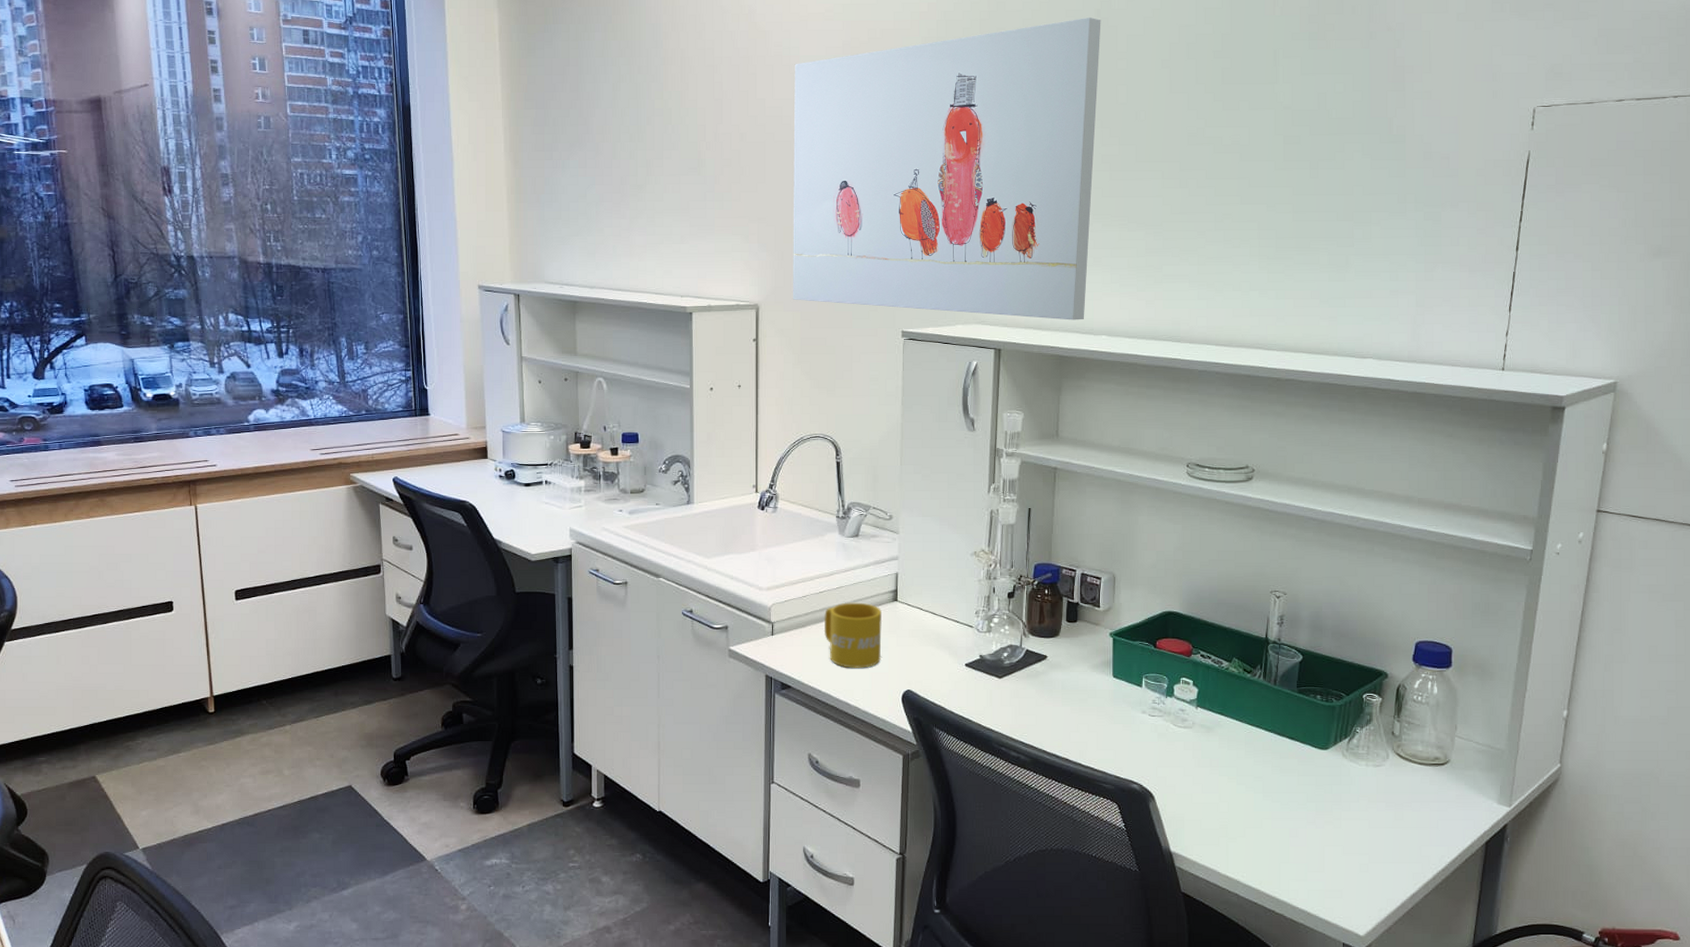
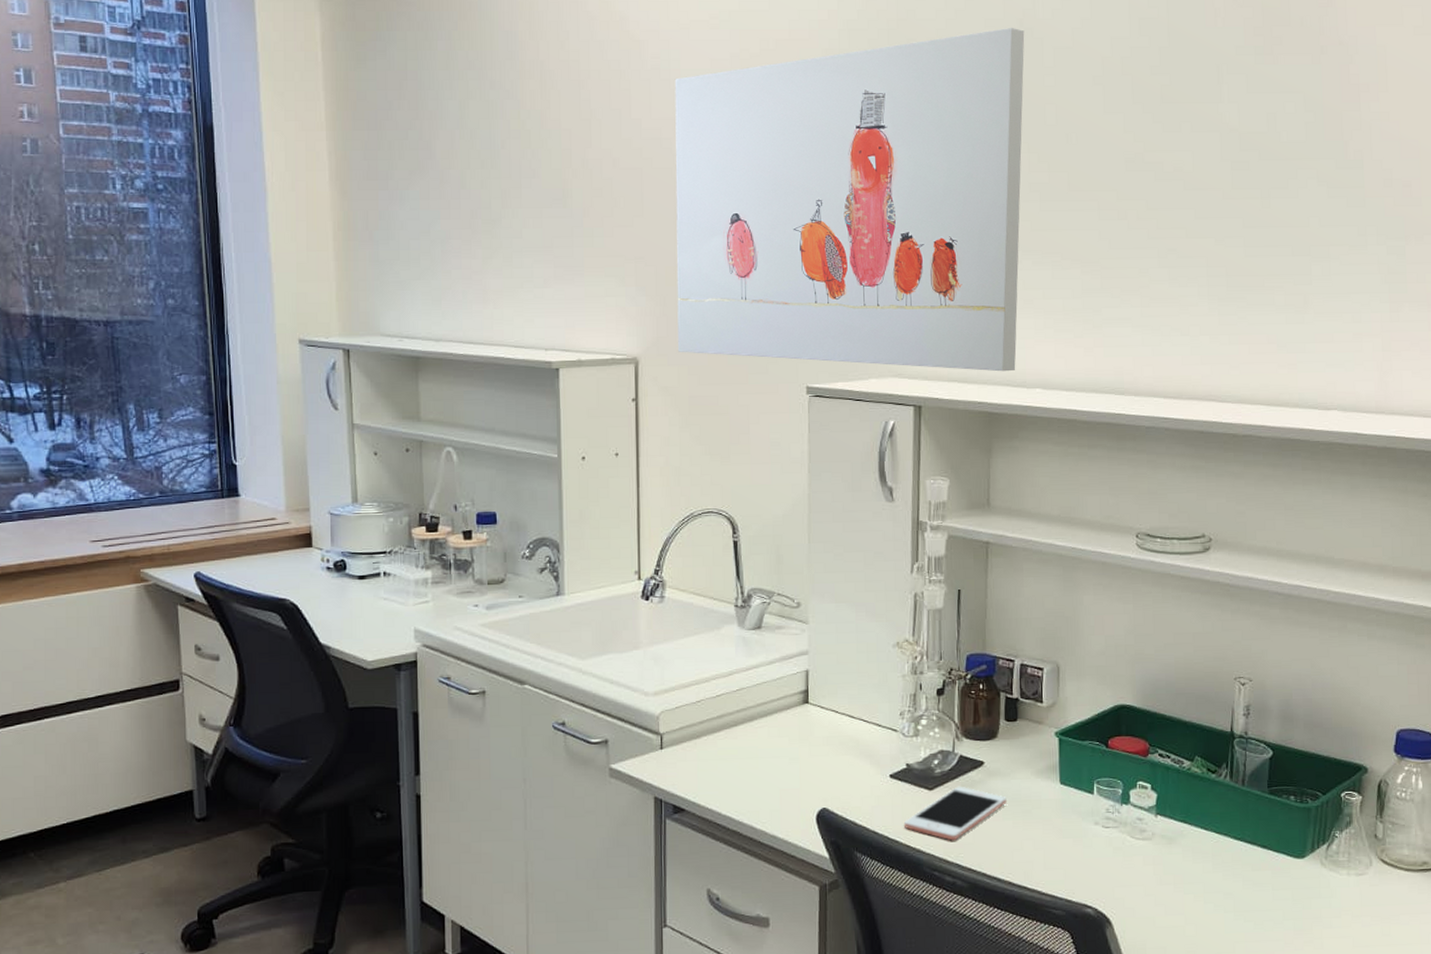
mug: present [823,602,882,668] -> none [722,706,792,785]
cell phone: none [977,675,1066,722] -> present [904,786,1007,841]

